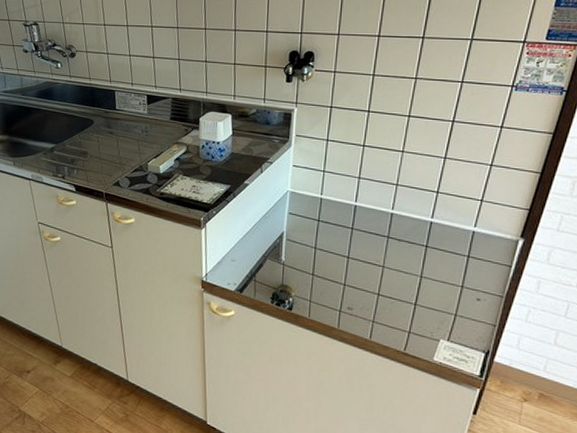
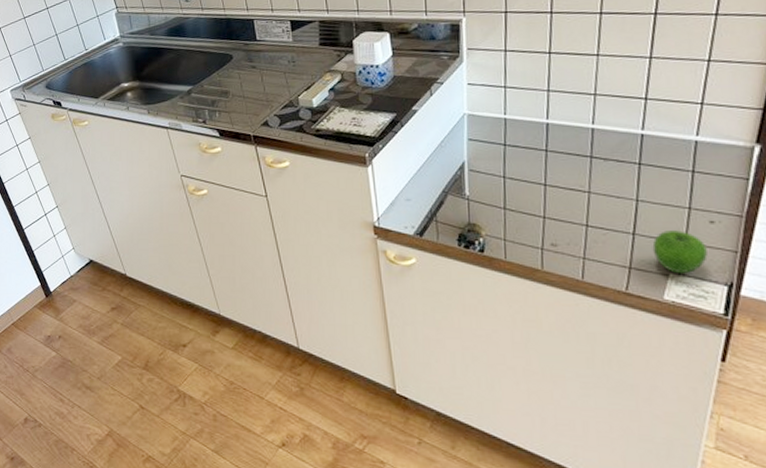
apple: none [429,304,472,341] -> present [652,231,708,274]

